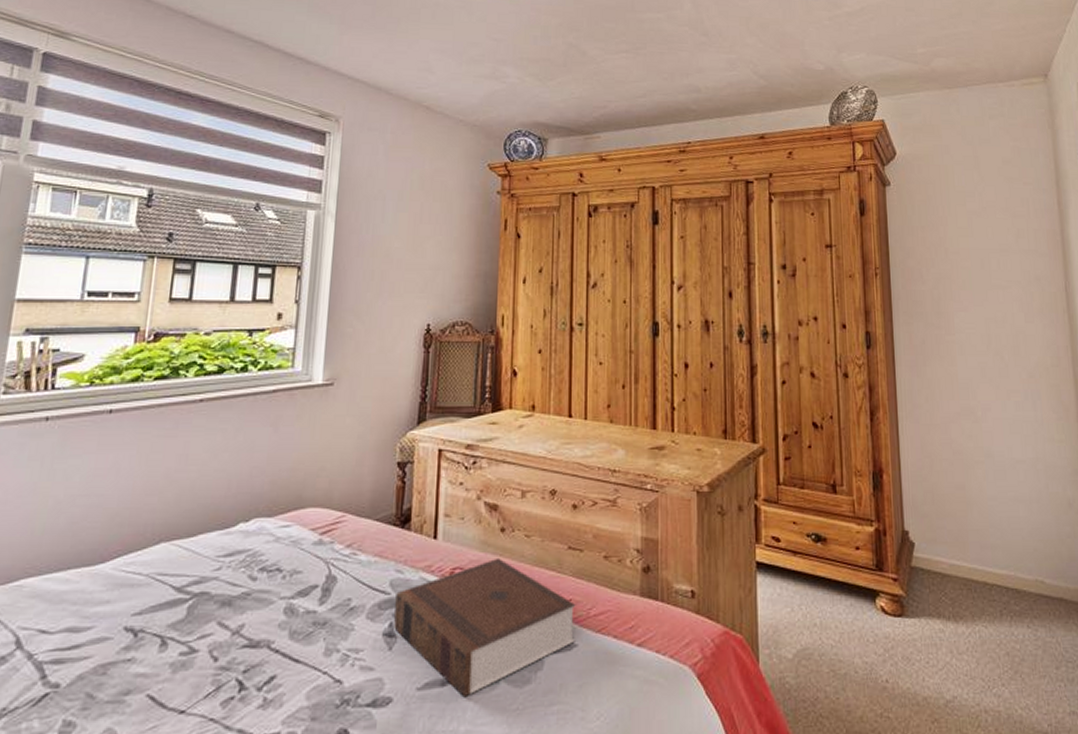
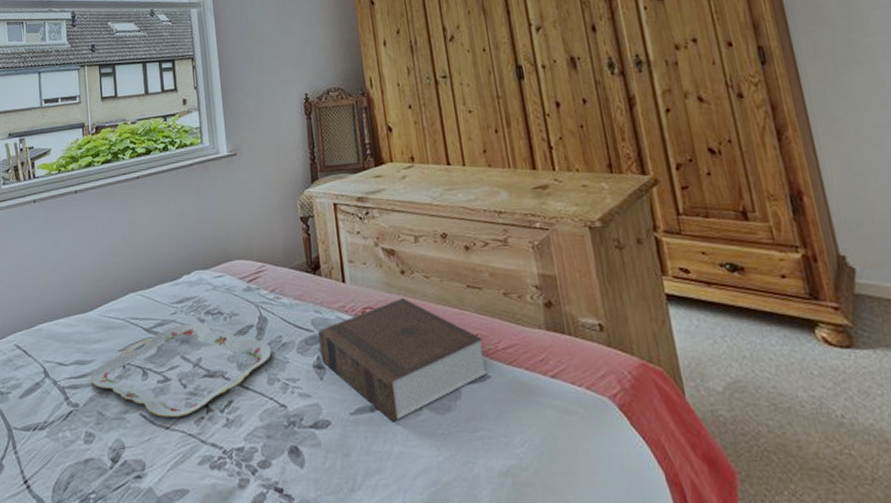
serving tray: none [83,580,335,698] -> present [90,322,272,417]

